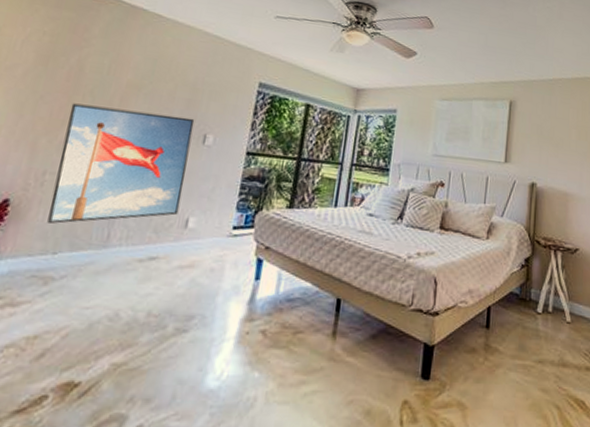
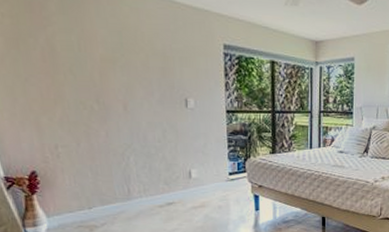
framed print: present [47,103,195,224] -> none [56,82,181,186]

